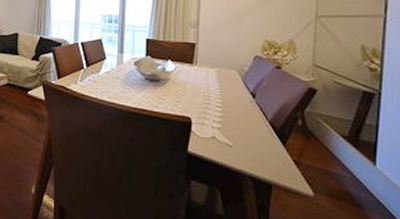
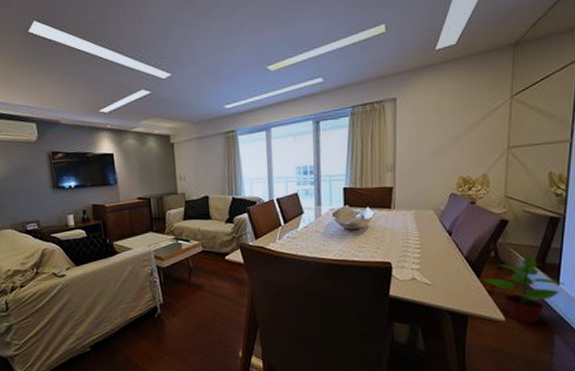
potted plant: none [287,130,382,206] -> present [481,256,564,325]

